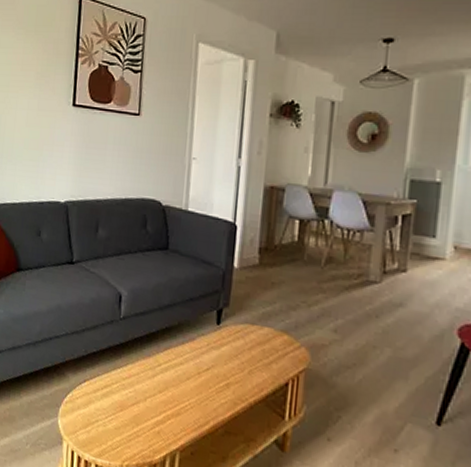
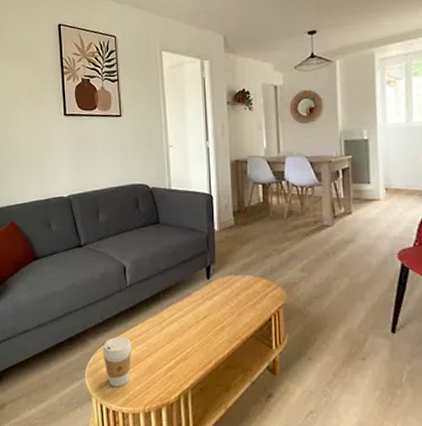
coffee cup: none [81,375,117,434] -> present [102,336,132,387]

